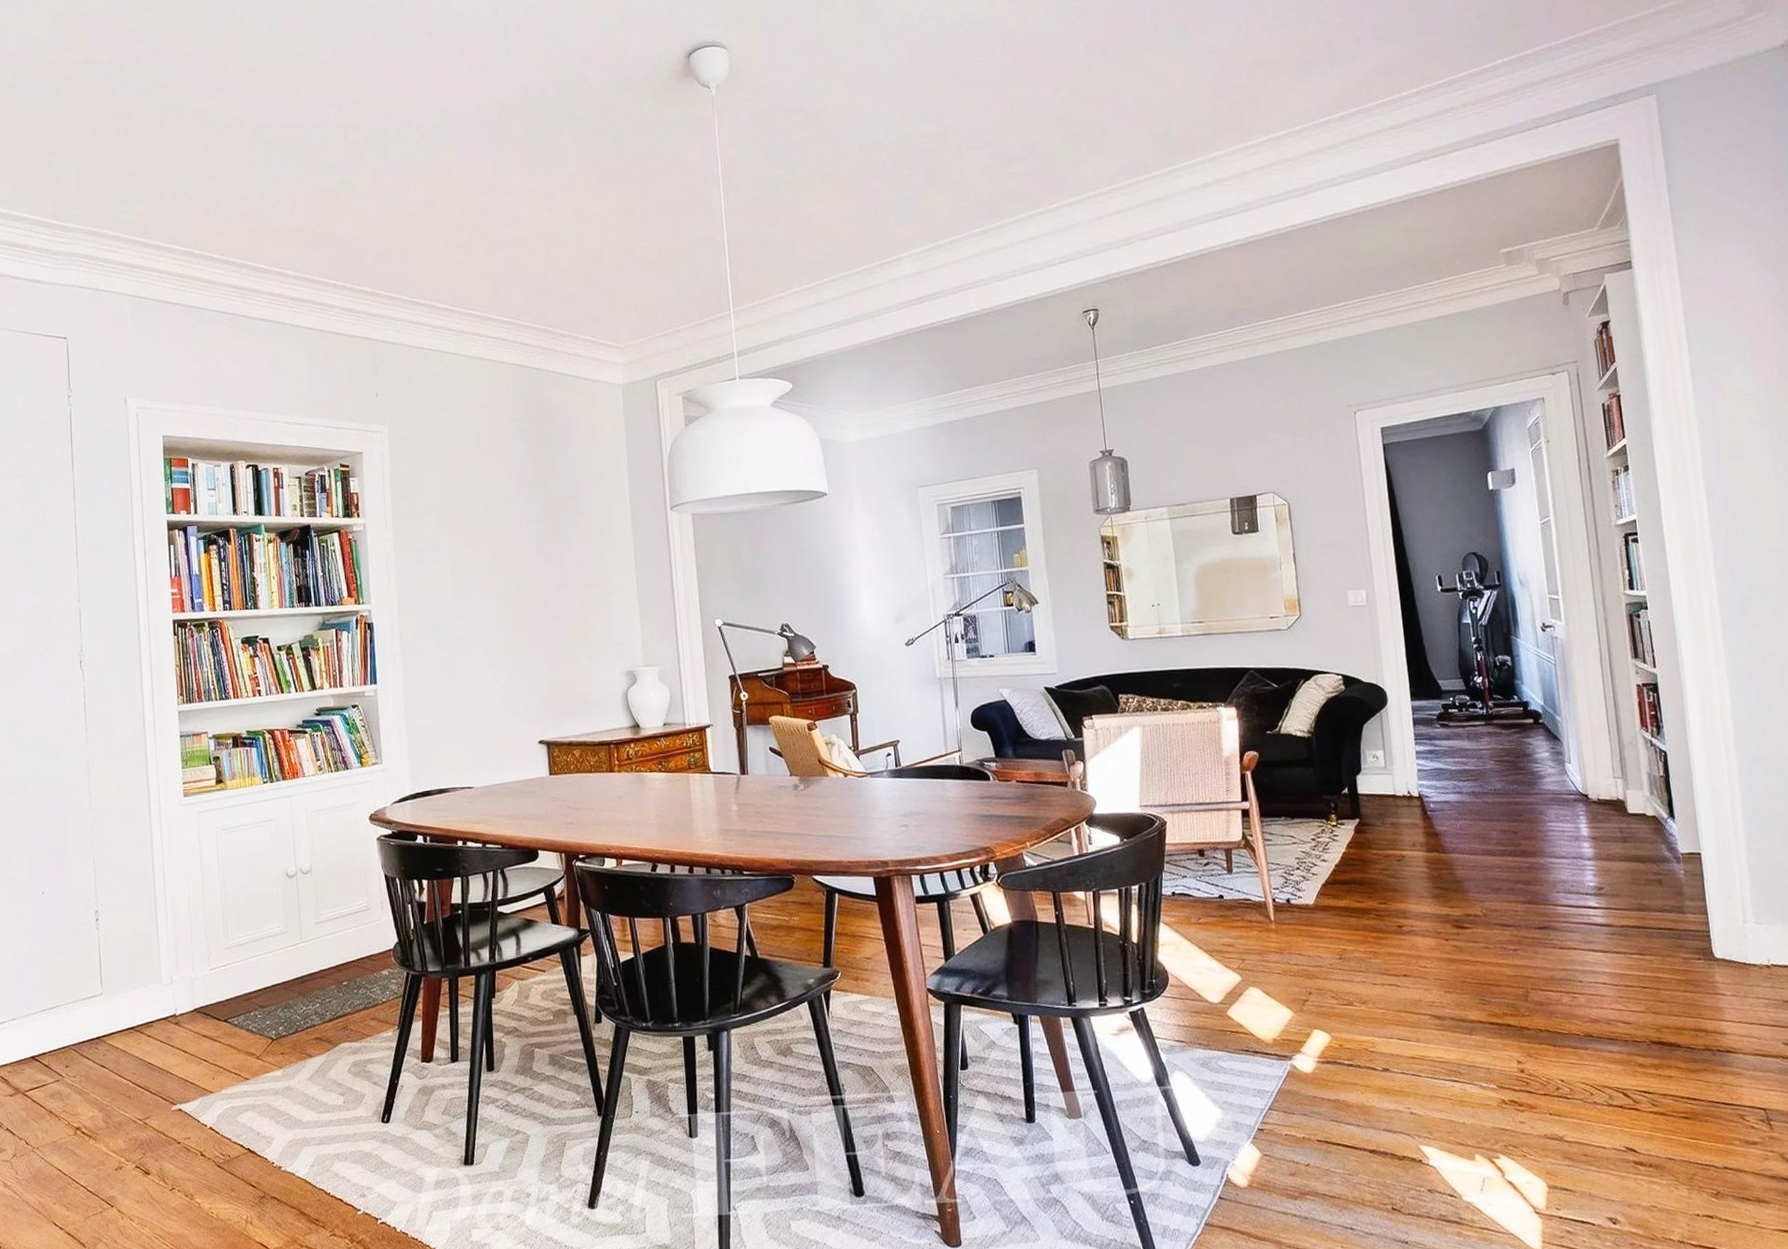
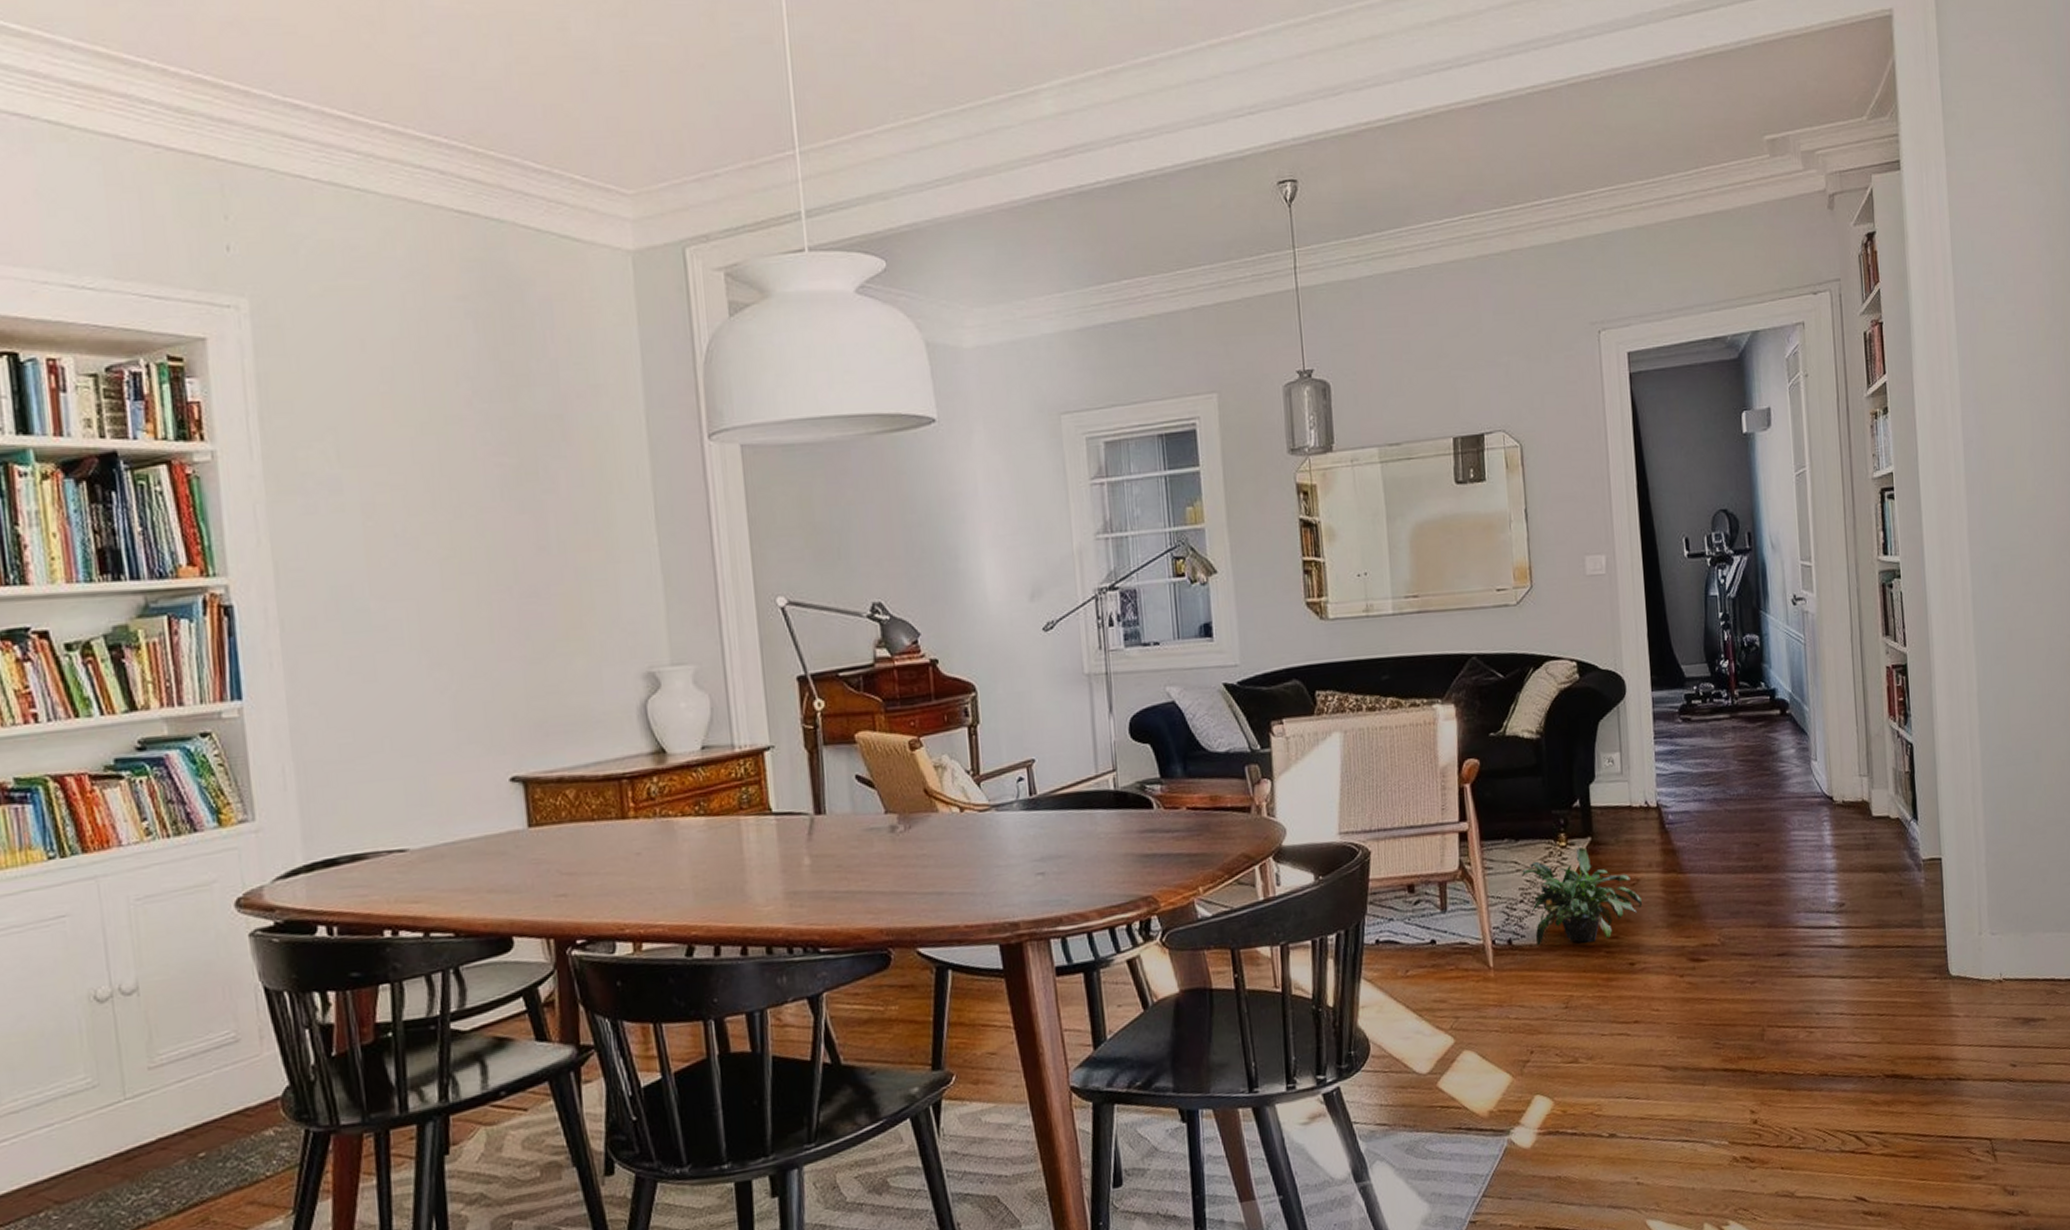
potted plant: none [1298,827,1408,906] -> present [1522,847,1642,946]

